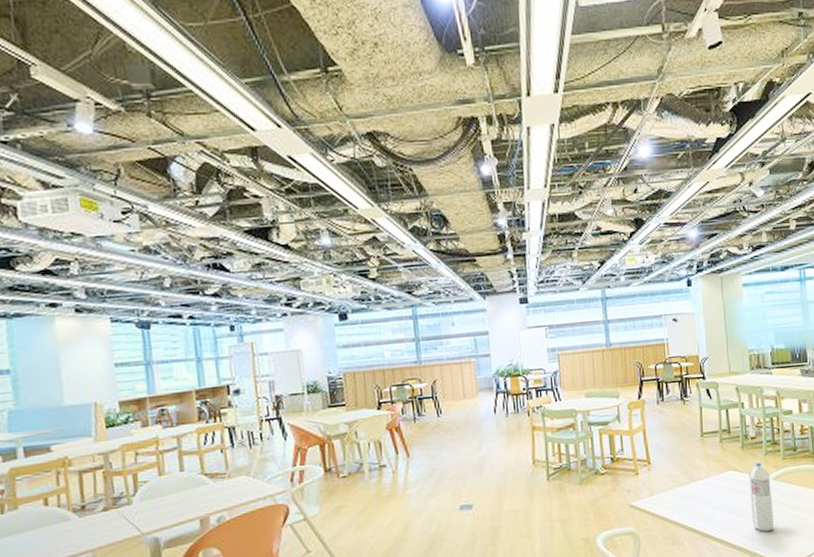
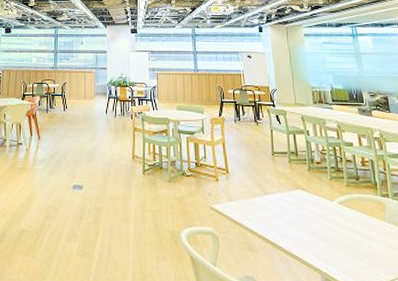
water bottle: present [749,462,775,532] -> none [316,185,343,253]

